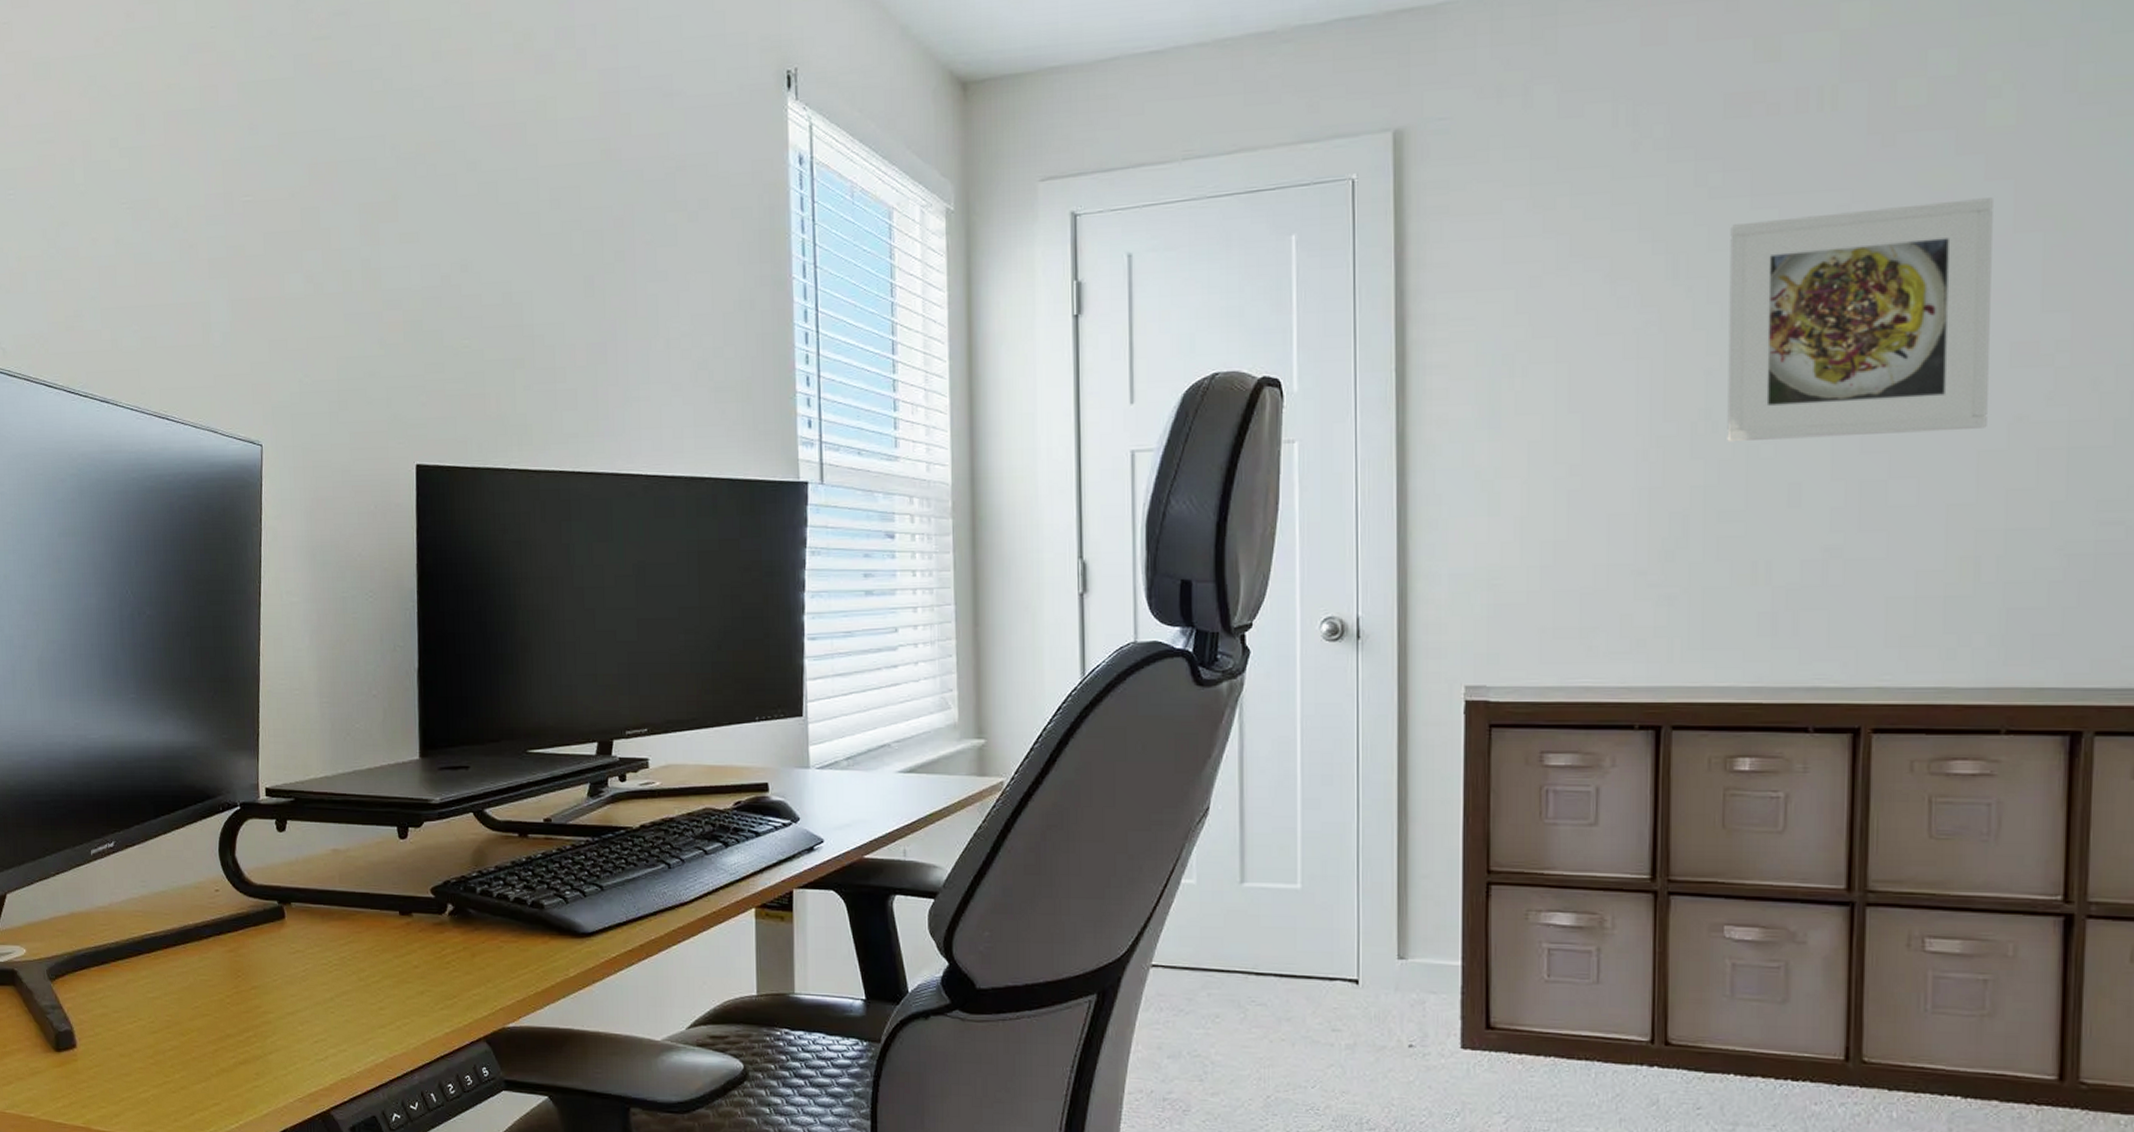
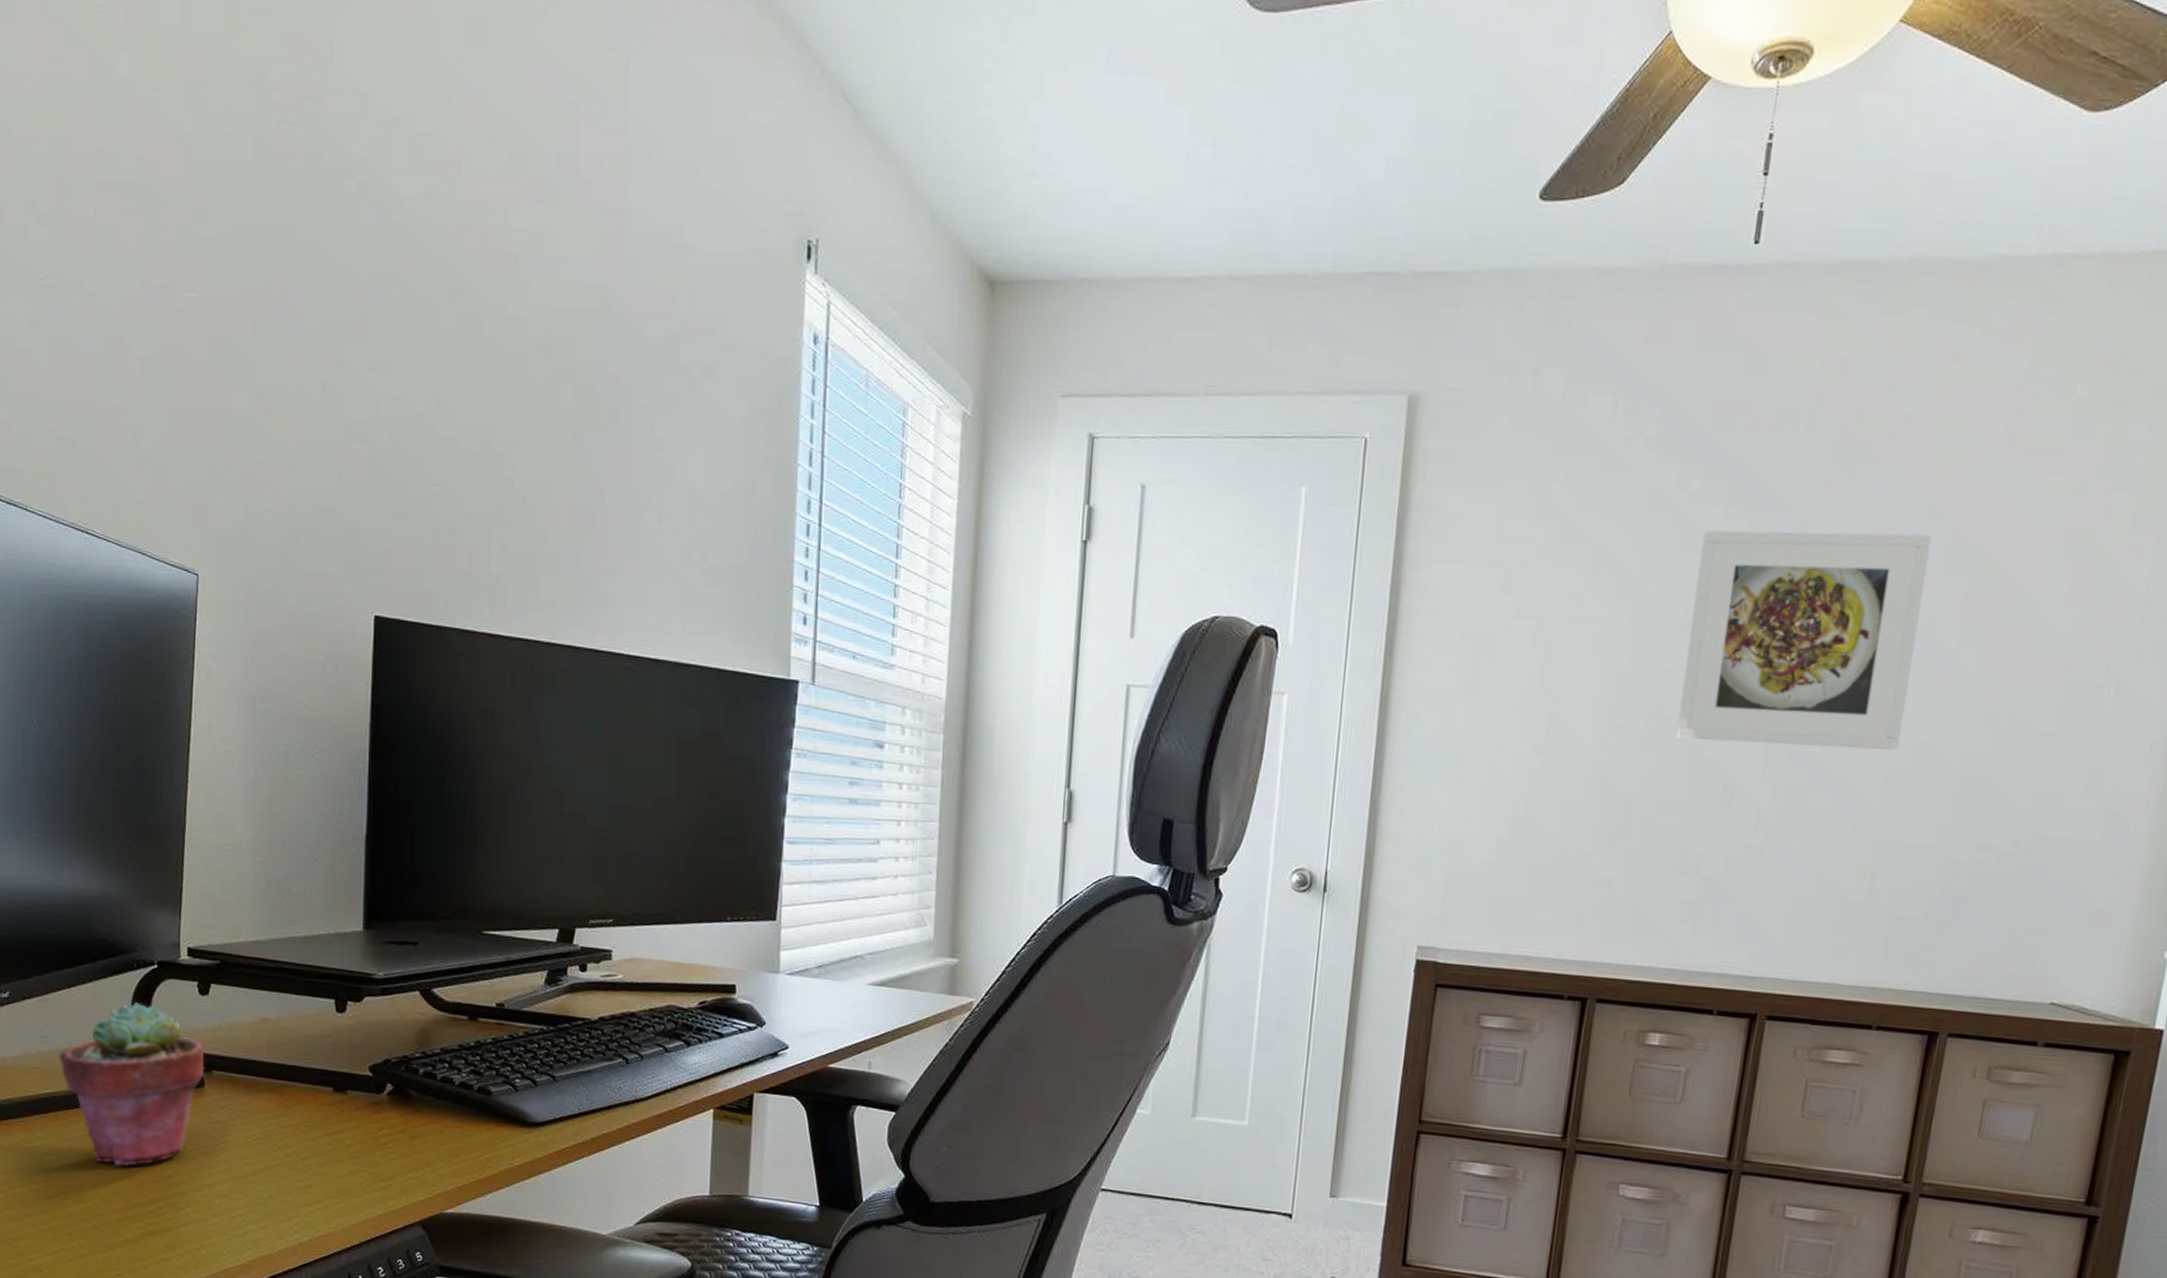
potted succulent: none [157,843,285,999] -> present [58,1002,205,1167]

